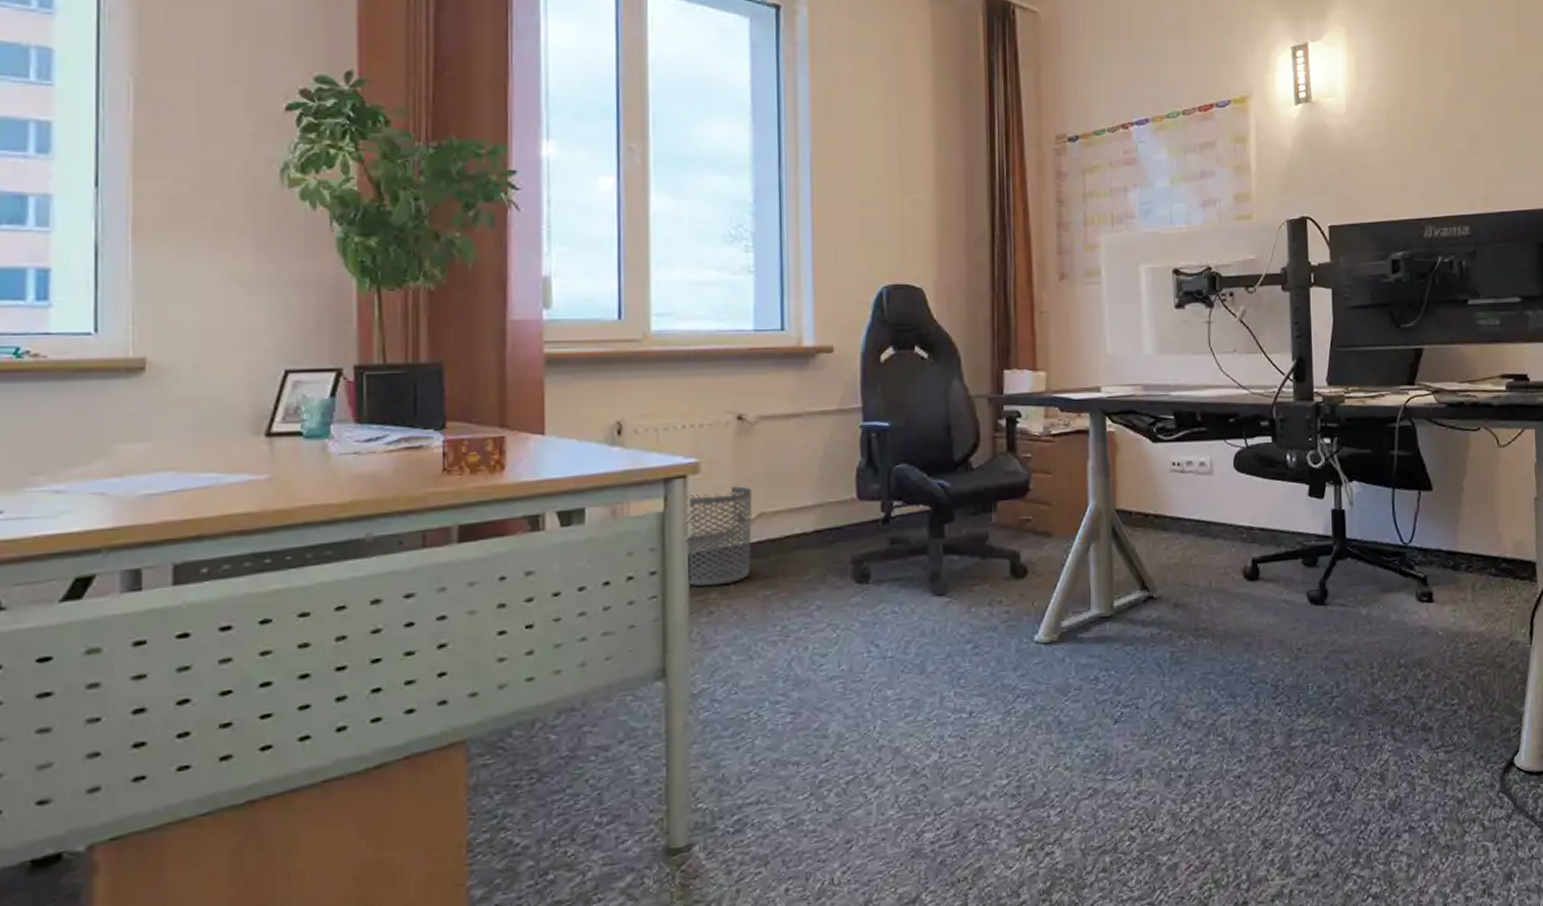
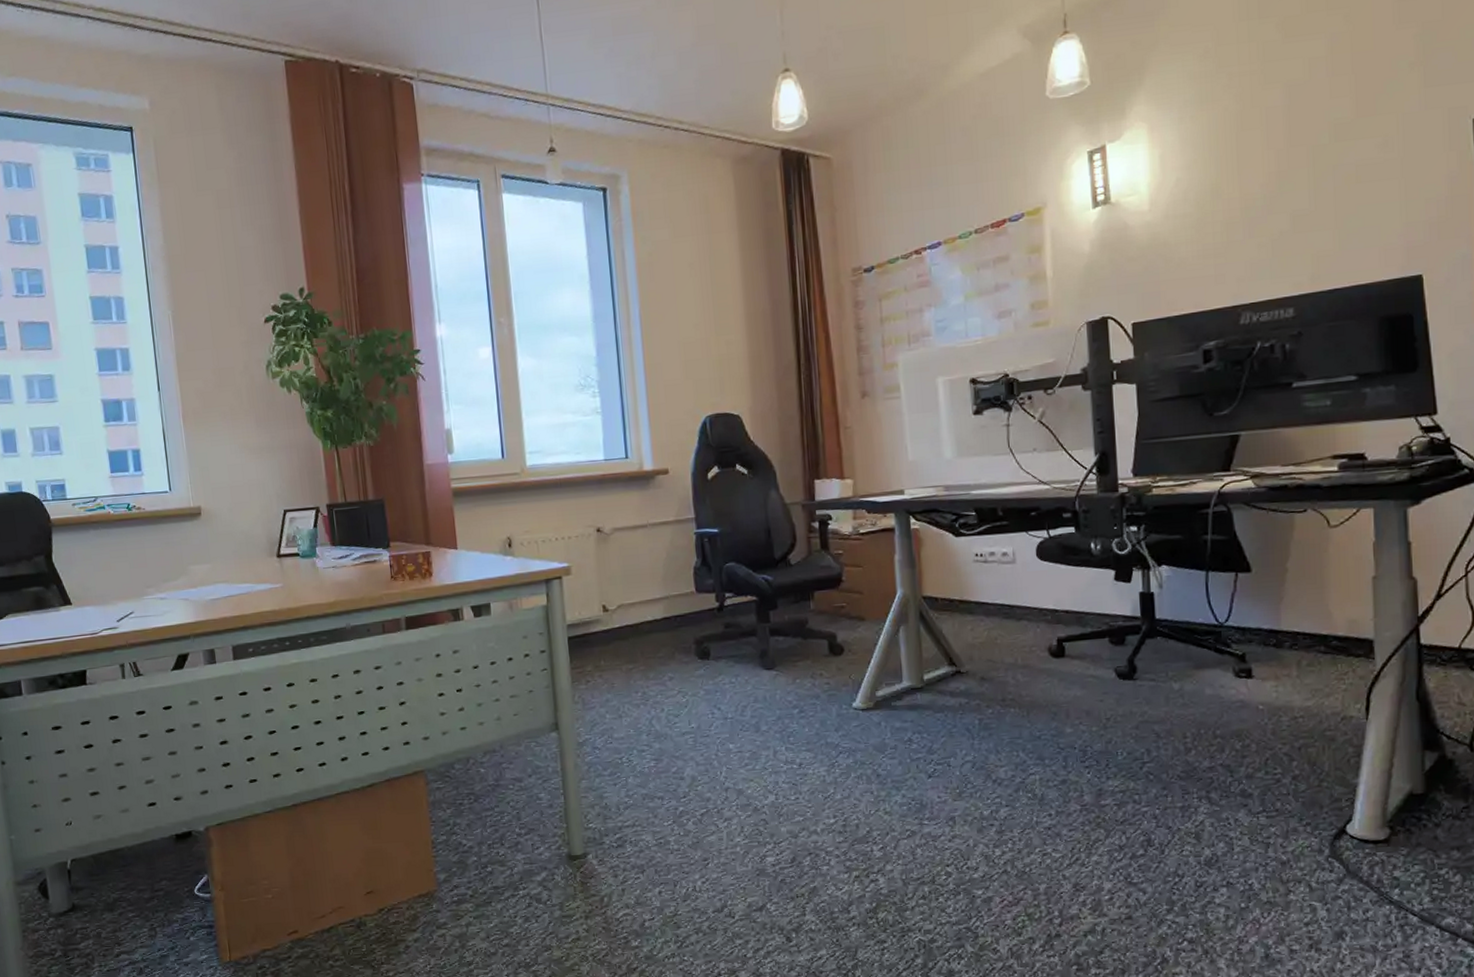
waste bin: present [686,486,753,587] -> none [563,584,615,662]

